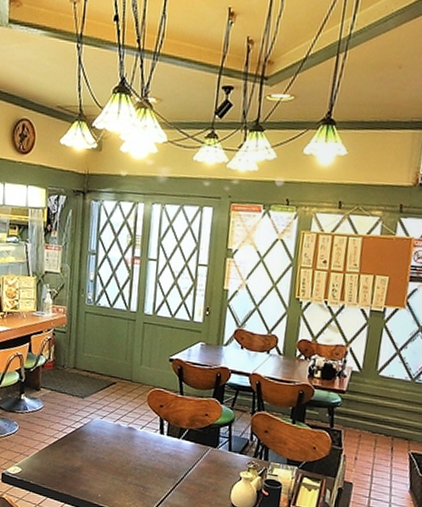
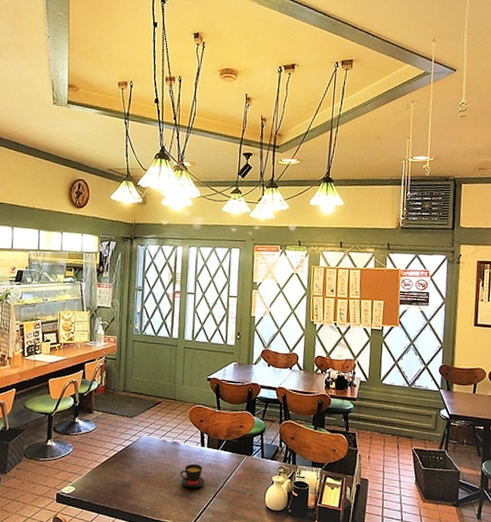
teacup: none [136,452,163,479] -> present [180,464,205,488]

